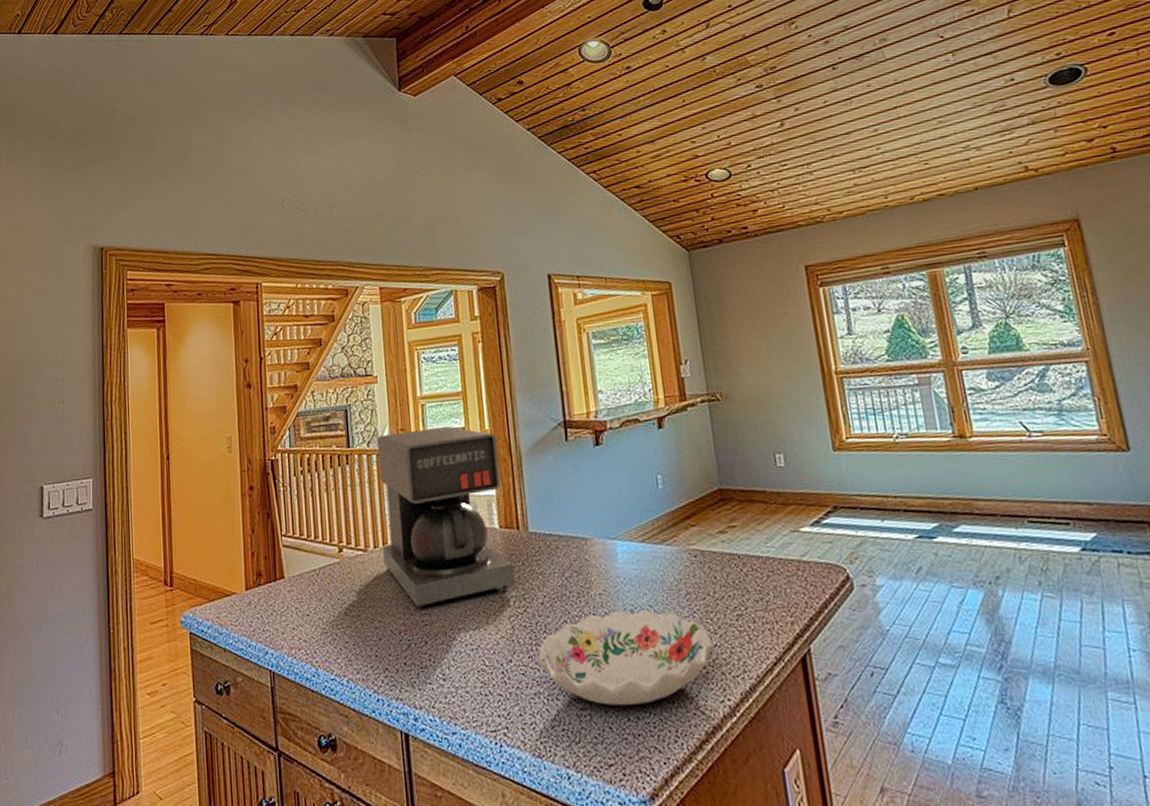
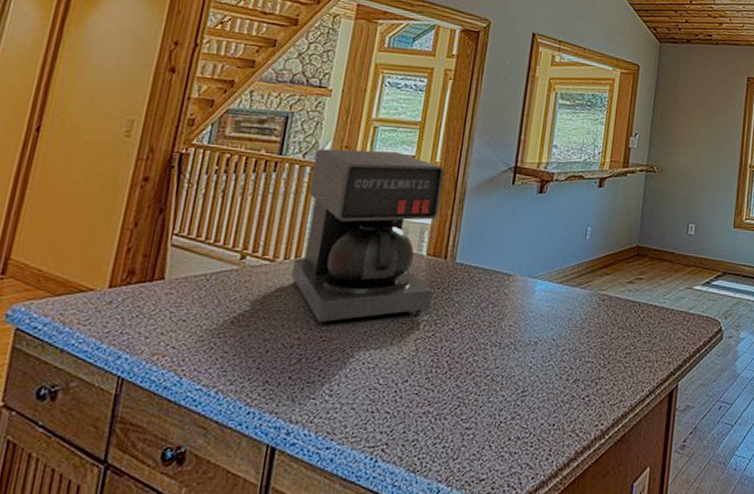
decorative bowl: present [538,610,714,705] -> none [434,341,600,426]

